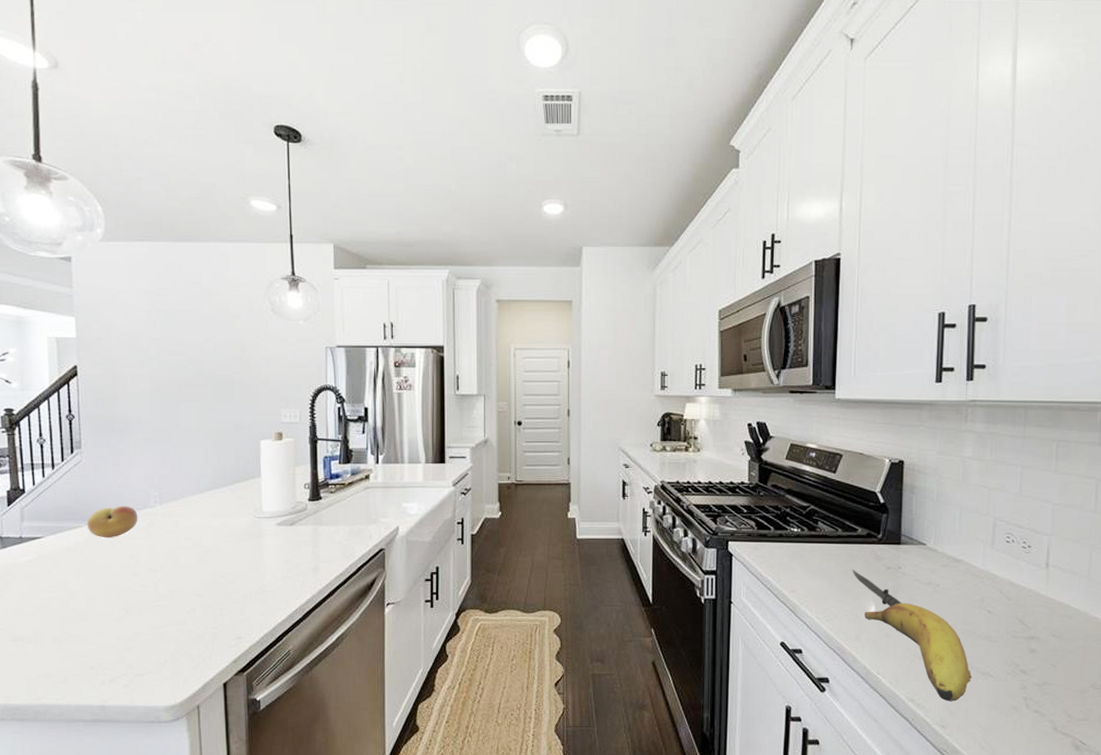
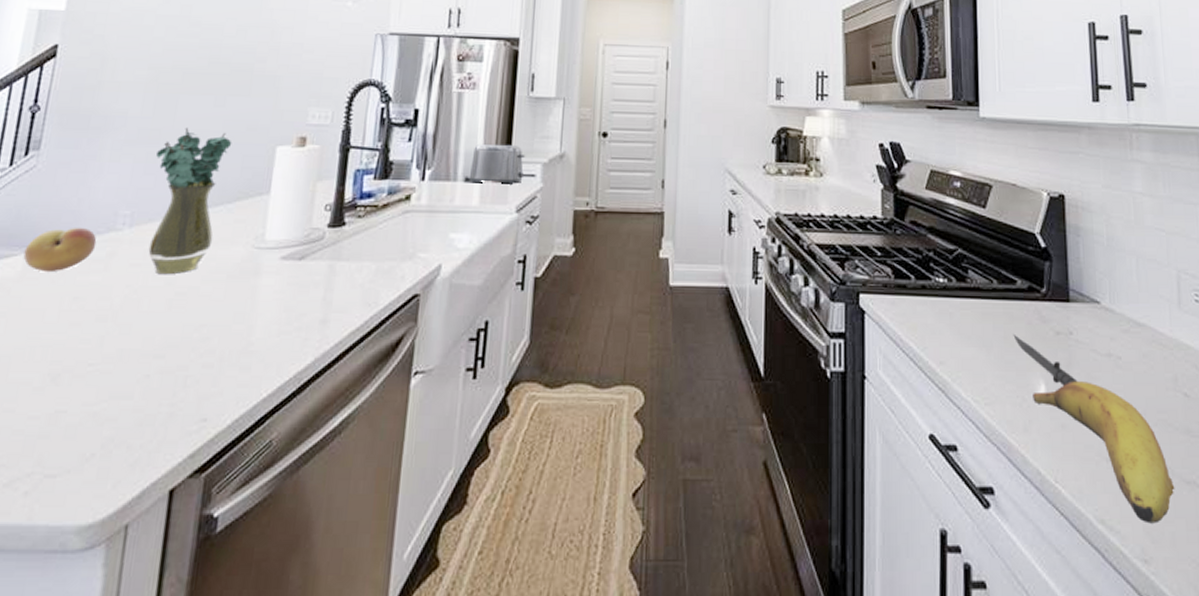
vase: none [170,428,226,538] -> present [148,128,232,275]
toaster: none [410,433,457,465] -> present [464,143,526,184]

